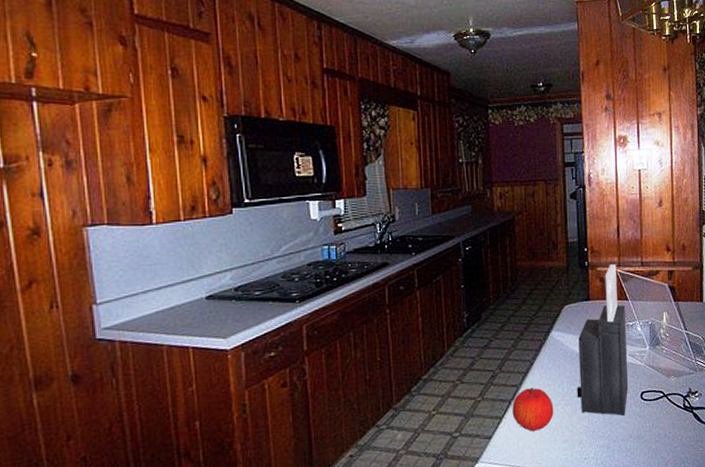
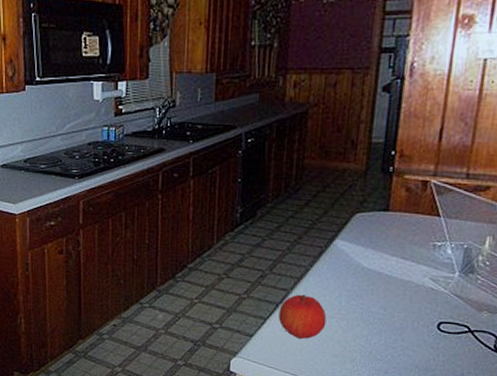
knife block: present [576,264,628,417] -> none [356,173,436,344]

